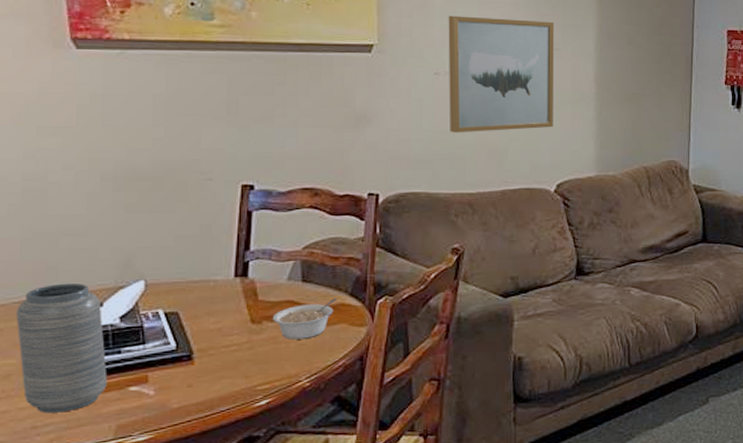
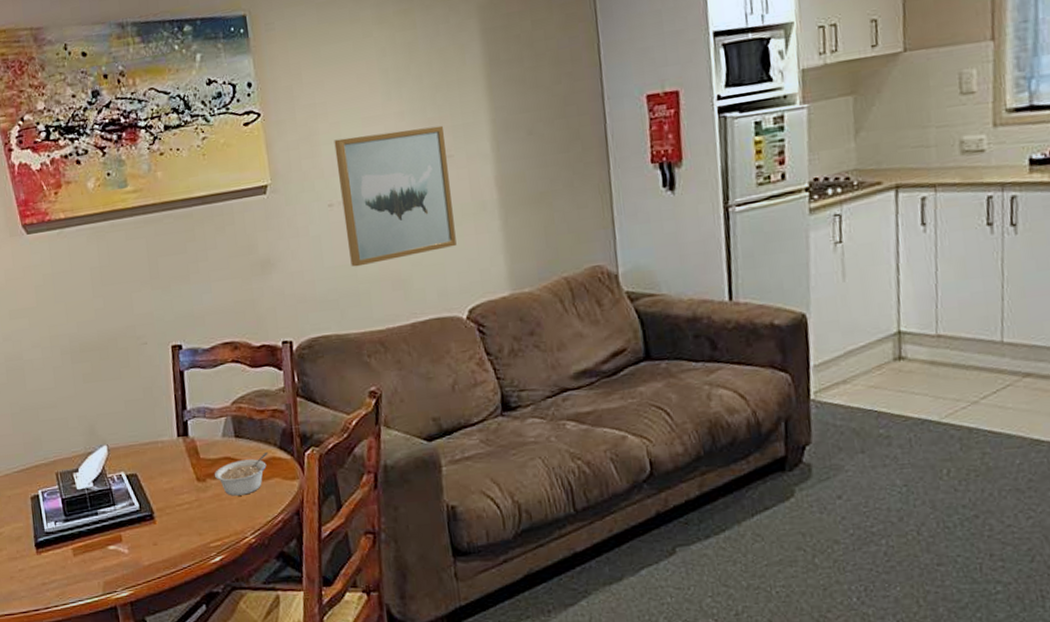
vase: present [15,283,108,413] -> none [17,451,92,571]

